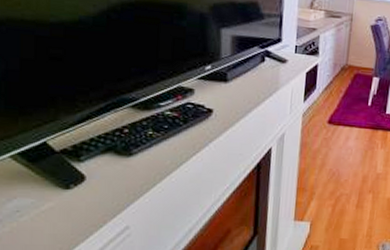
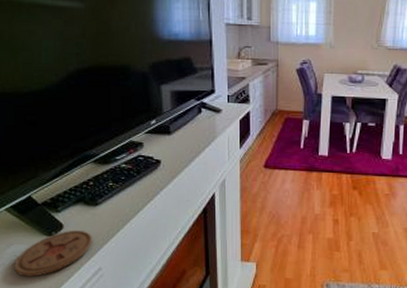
coaster: none [14,182,122,236] -> present [14,230,93,277]

